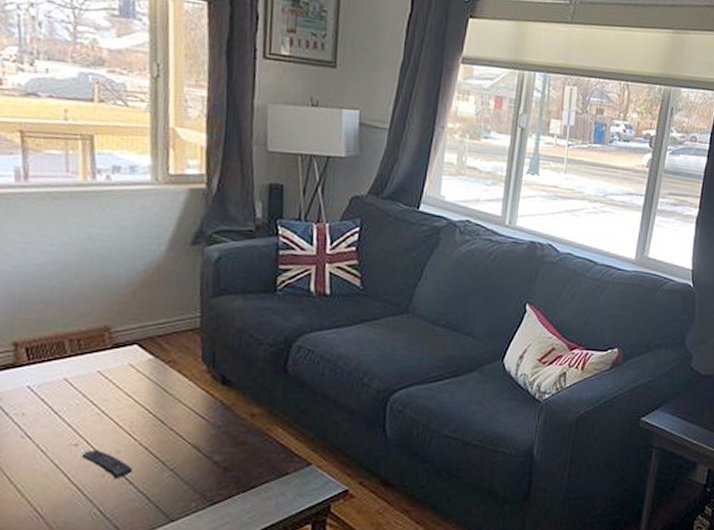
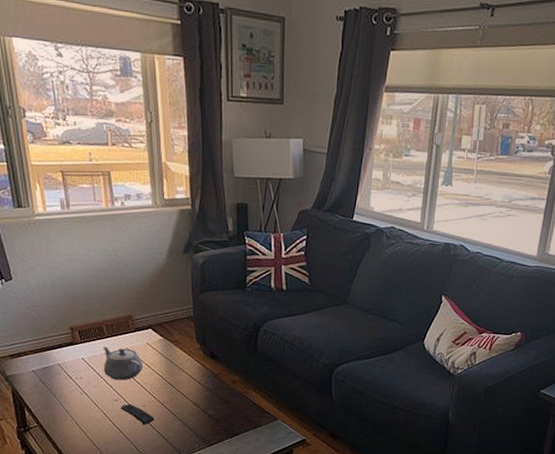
teapot: none [60,369,121,417] -> present [103,346,143,381]

